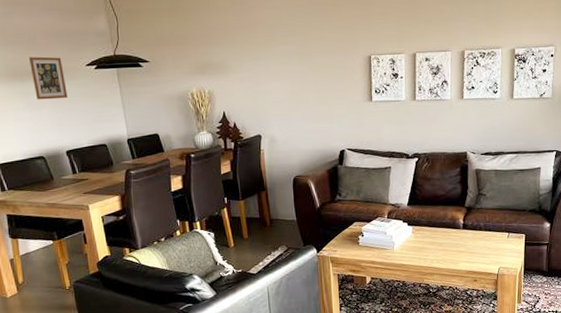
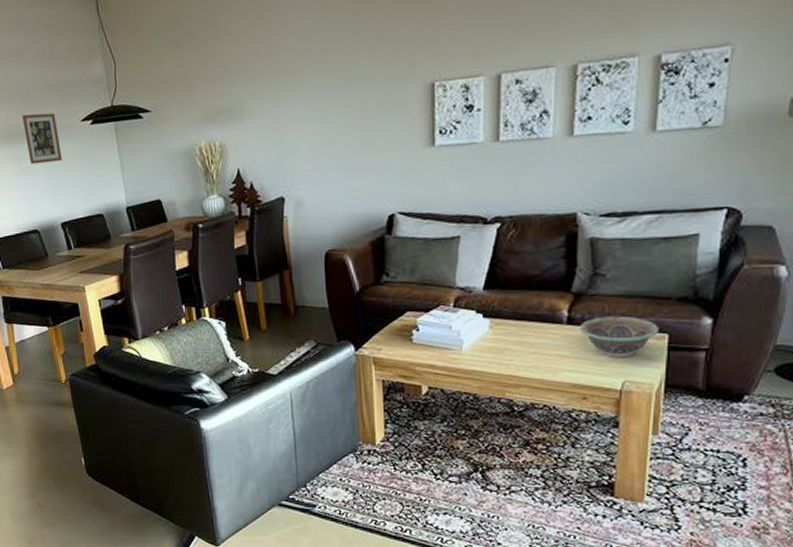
decorative bowl: none [471,222,519,251] -> present [579,316,659,357]

